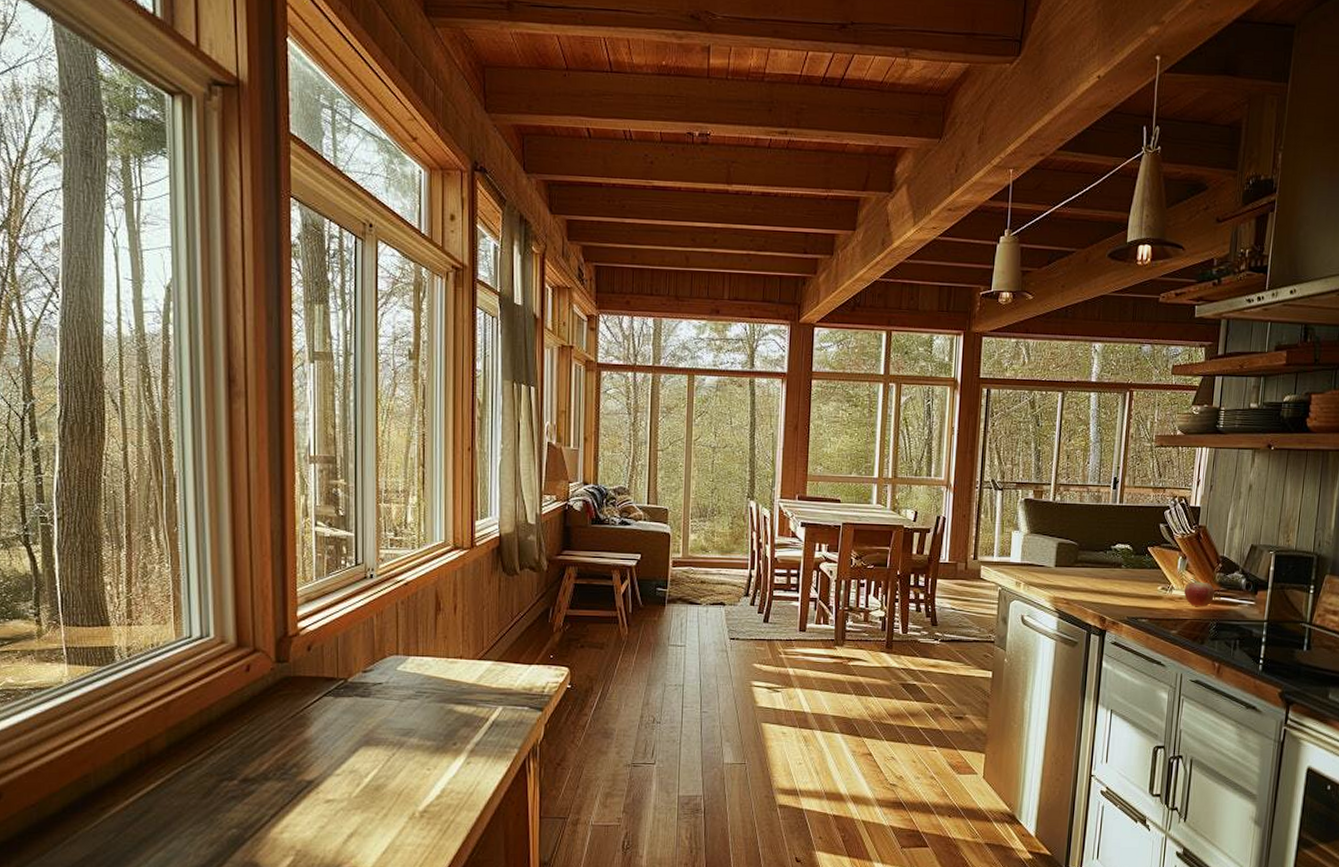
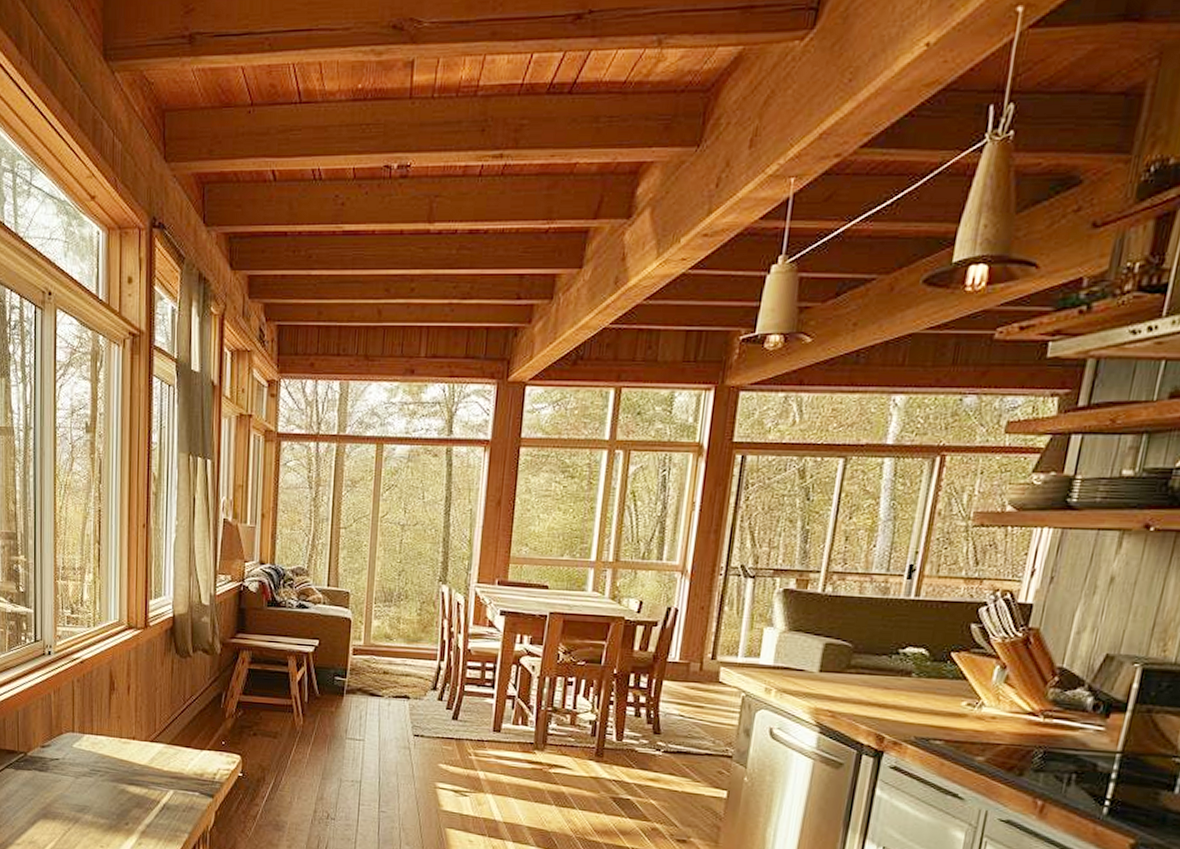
fruit: present [1184,579,1215,606] -> none [998,694,1045,730]

